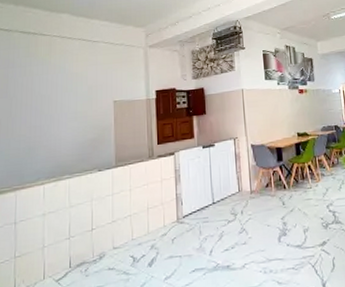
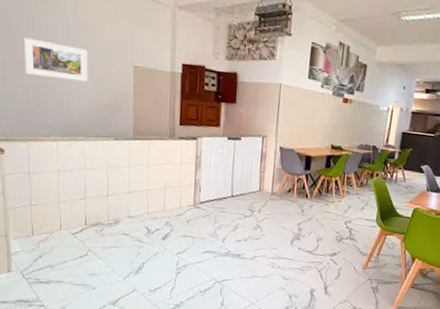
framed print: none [17,95,74,128] -> present [23,37,88,82]

